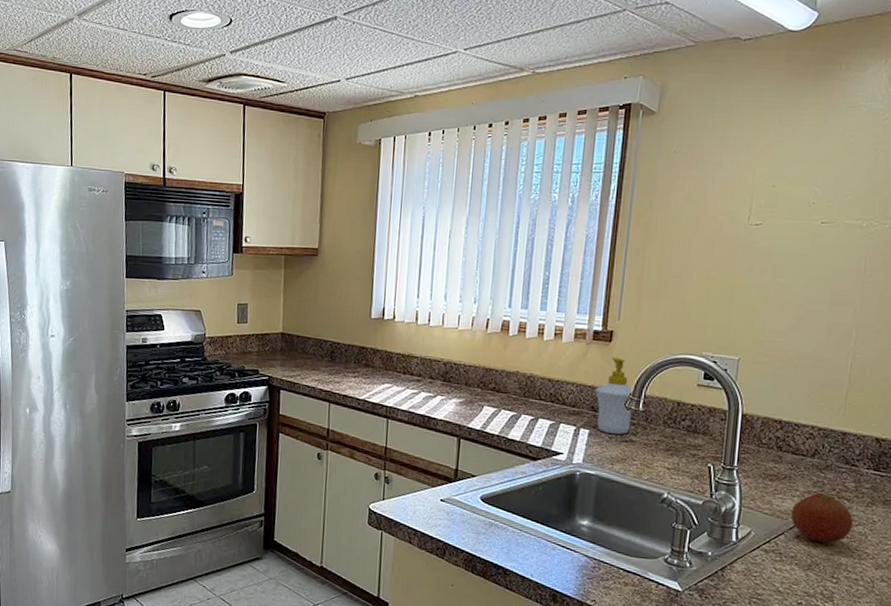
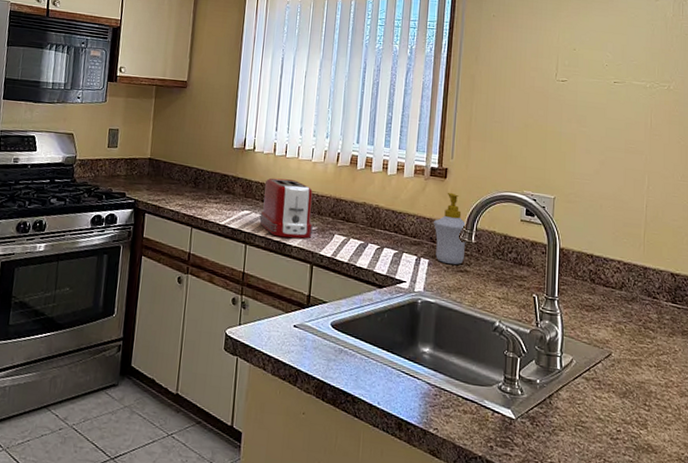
toaster: none [401,348,461,412] -> present [259,178,314,239]
fruit: present [791,493,854,543] -> none [606,323,658,371]

